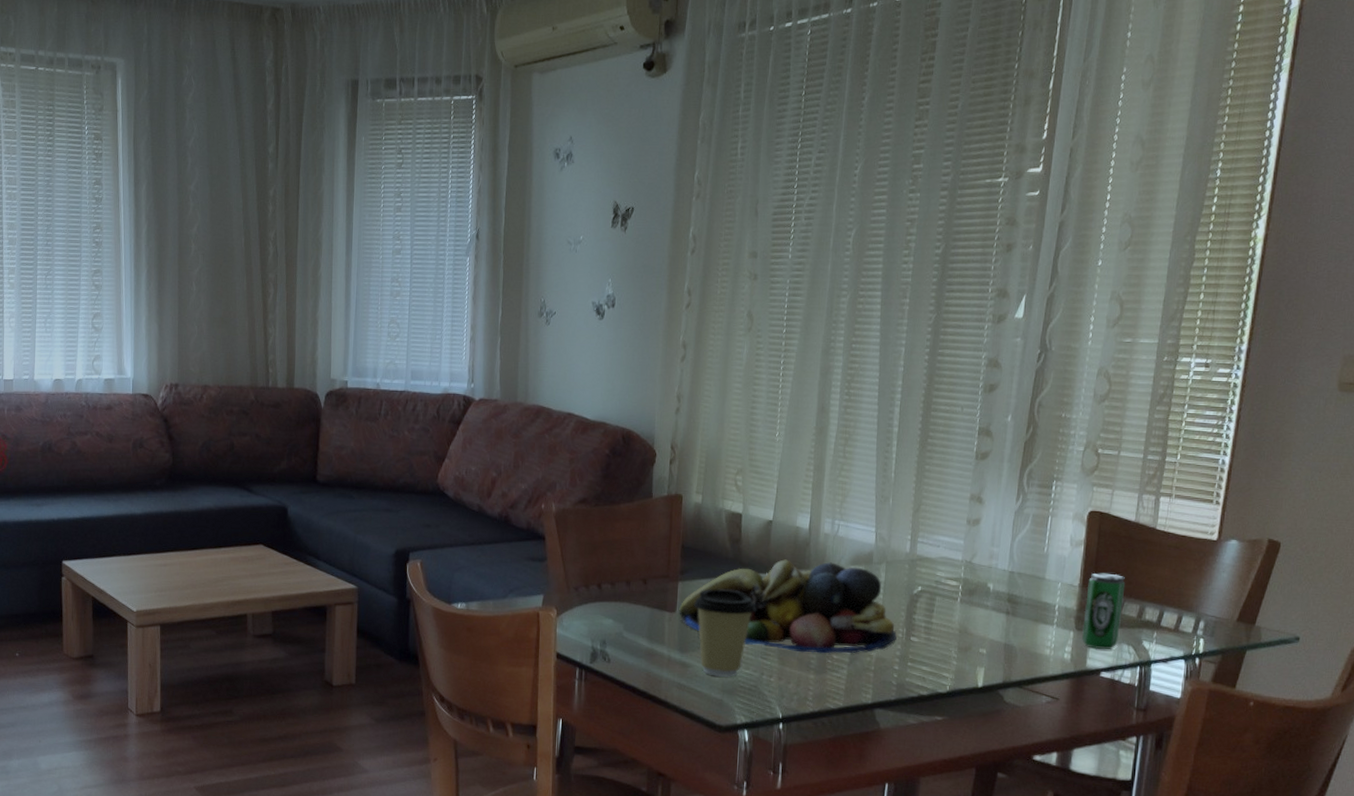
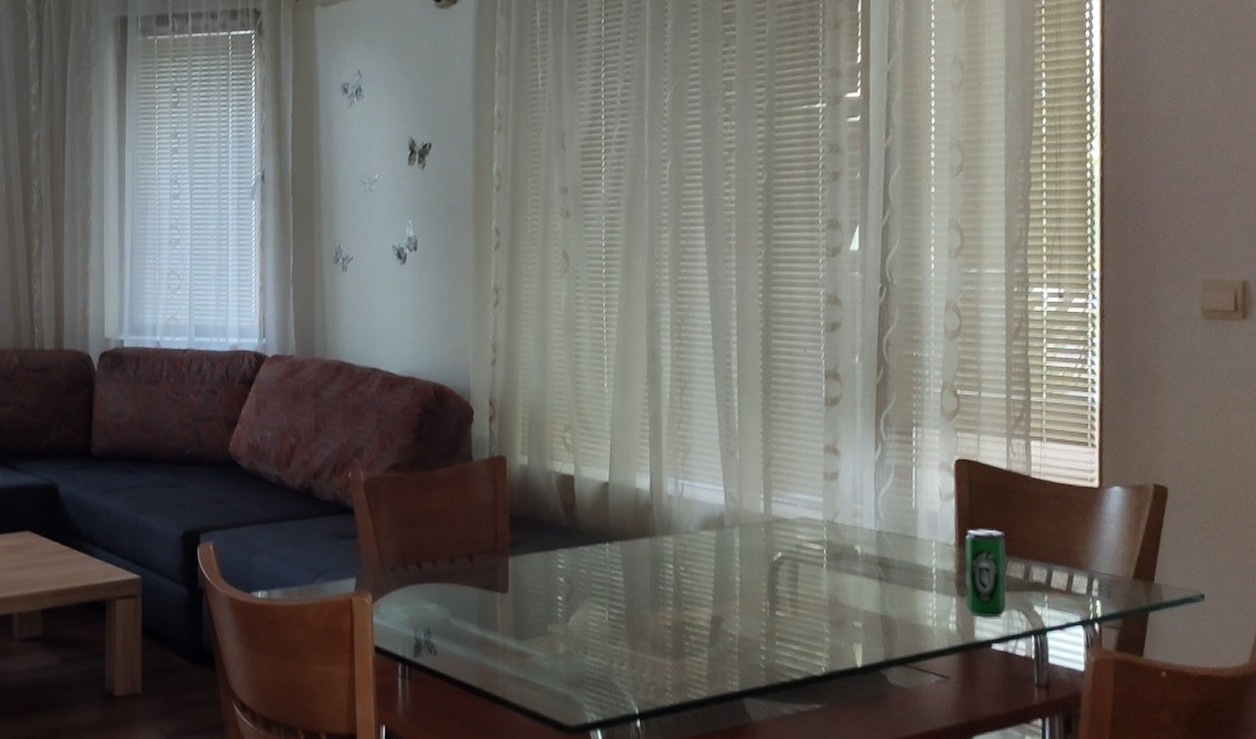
fruit bowl: present [679,559,897,654] -> none [512,526,760,635]
coffee cup: present [693,589,756,677] -> none [527,564,599,667]

